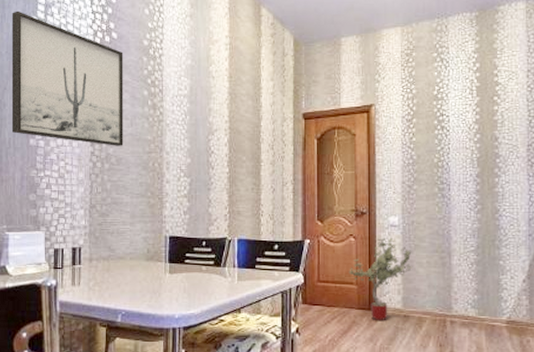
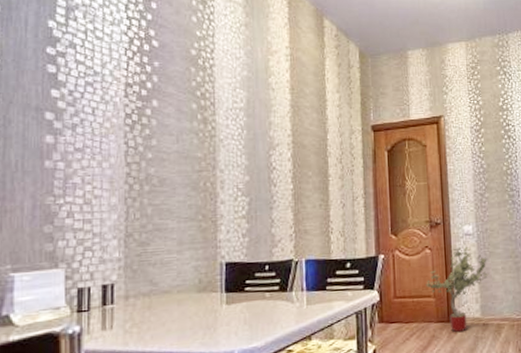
wall art: present [11,10,124,146] -> none [19,13,168,166]

